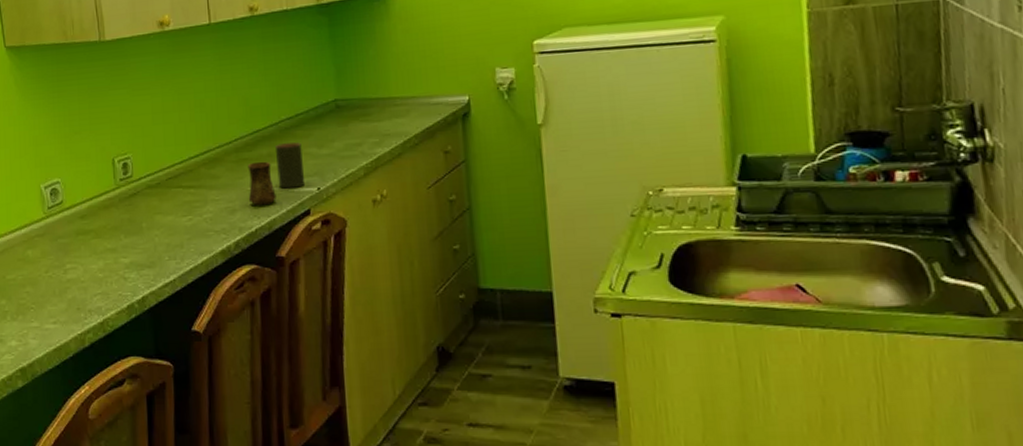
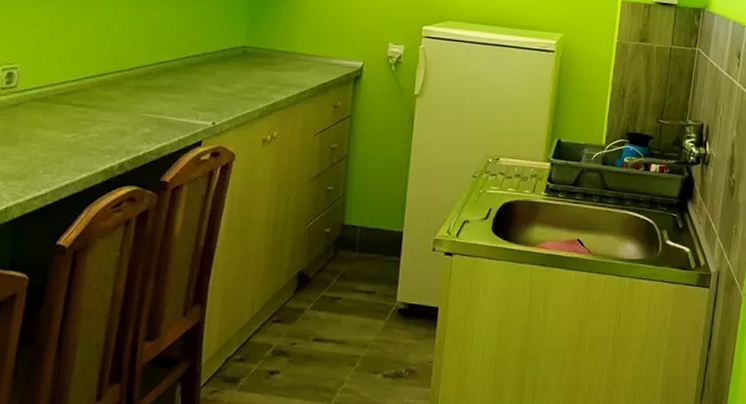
cup: present [247,161,276,206] -> none [141,90,171,133]
cup: present [274,142,306,189] -> none [174,77,204,120]

